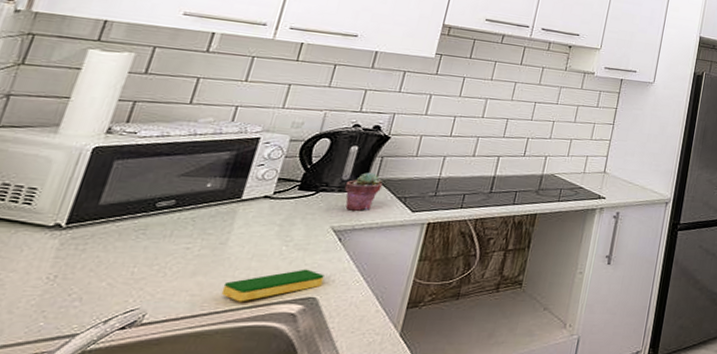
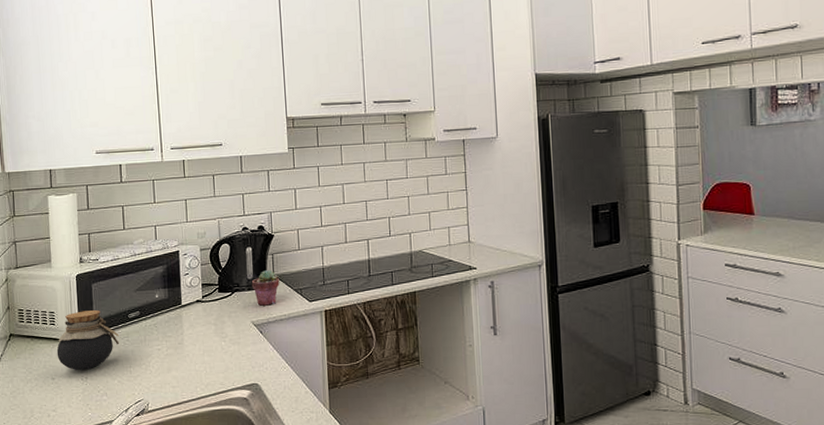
jar: none [17,191,133,267] -> present [56,310,120,371]
dish sponge: present [221,269,324,302] -> none [191,360,259,391]

